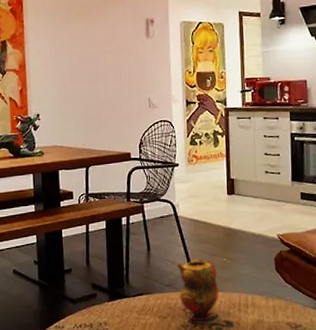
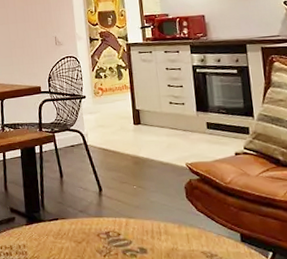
teapot: present [176,259,219,321] -> none [88,186,132,246]

